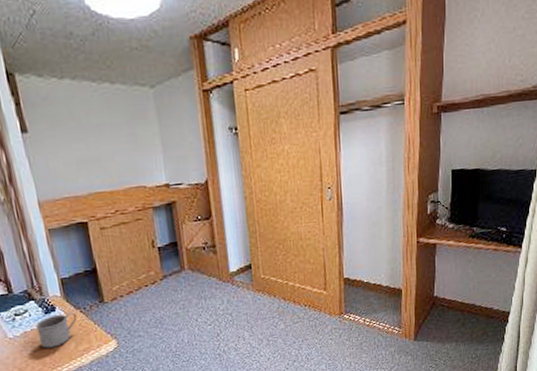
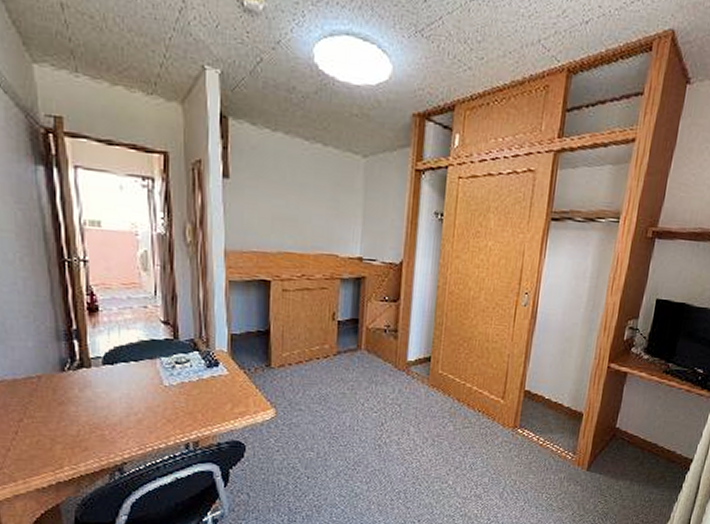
mug: present [36,312,78,349] -> none [195,370,240,405]

